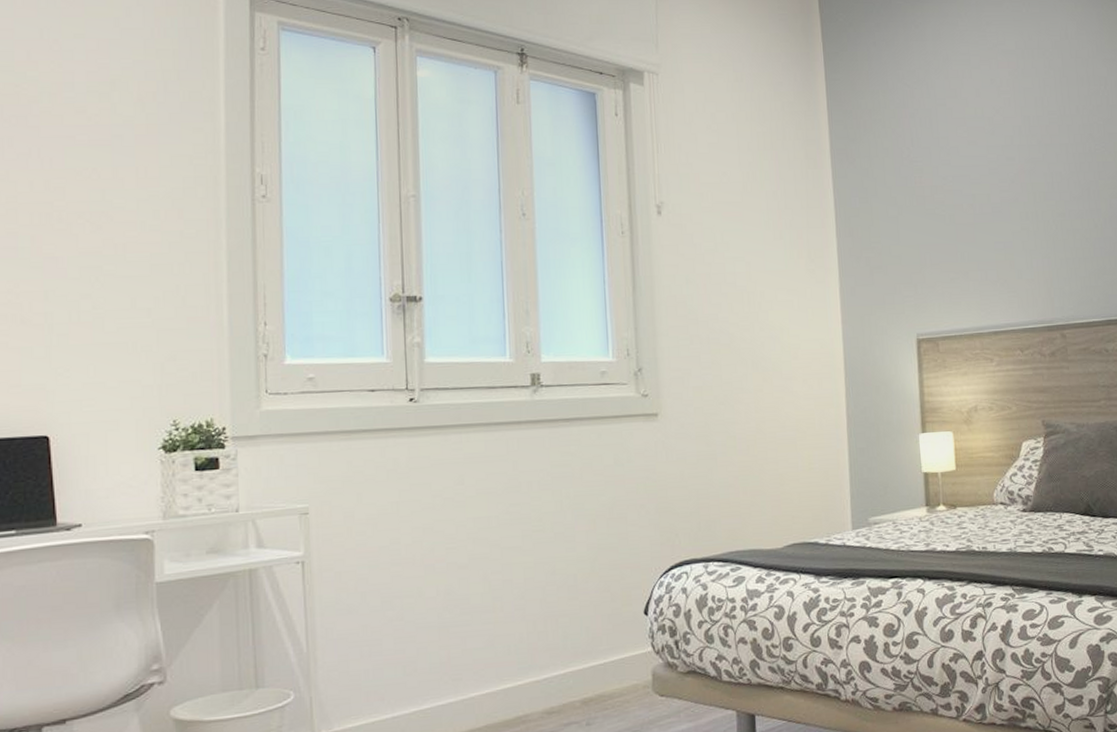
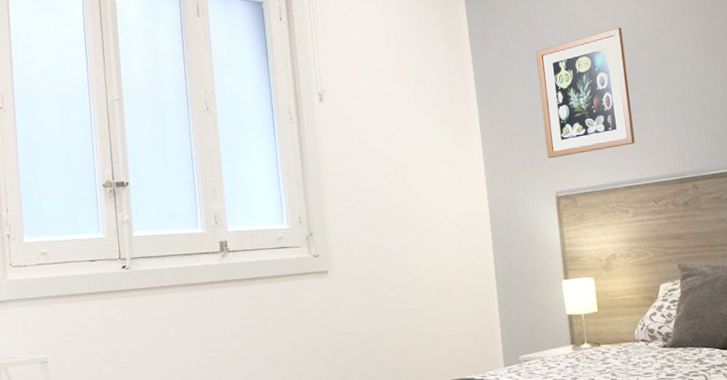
wall art: none [902,155,1003,297] -> present [536,27,635,159]

